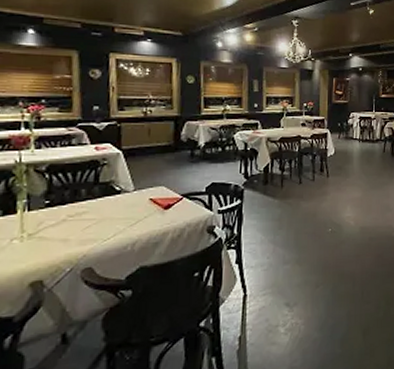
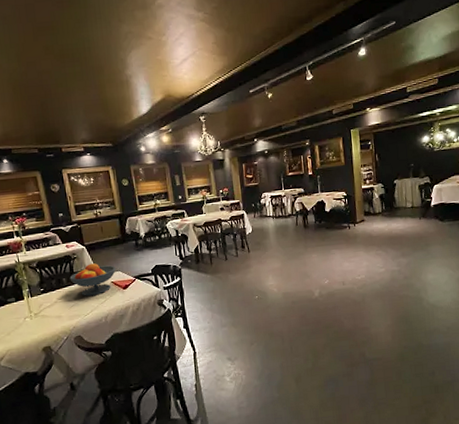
fruit bowl: none [91,173,158,215] -> present [69,263,116,296]

